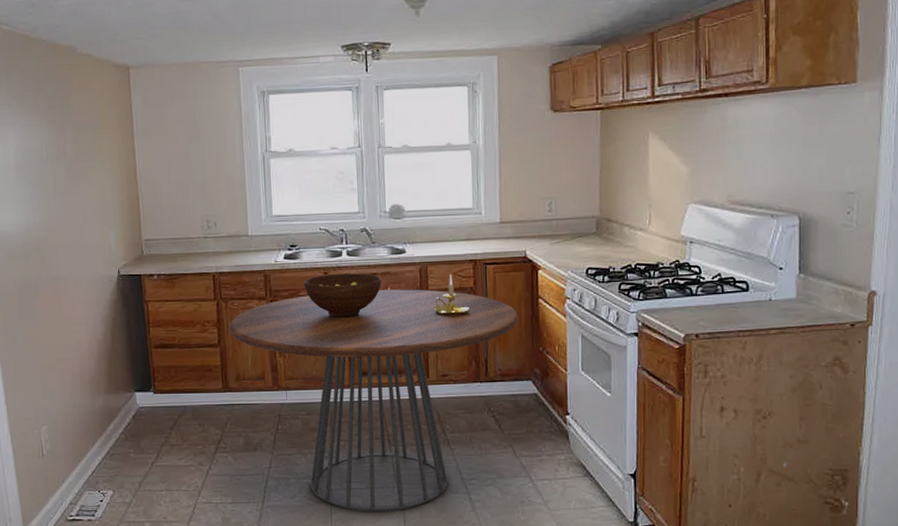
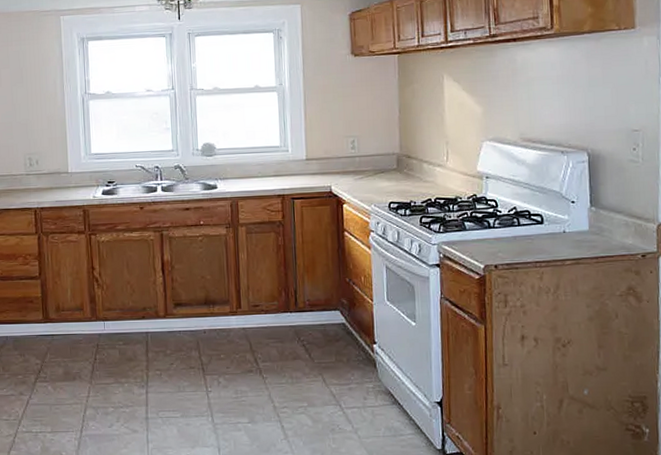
dining table: present [229,289,518,511] -> none [50,223,325,440]
fruit bowl: present [304,273,382,318] -> none [121,208,195,251]
candle holder: present [433,274,470,316] -> none [244,208,279,249]

